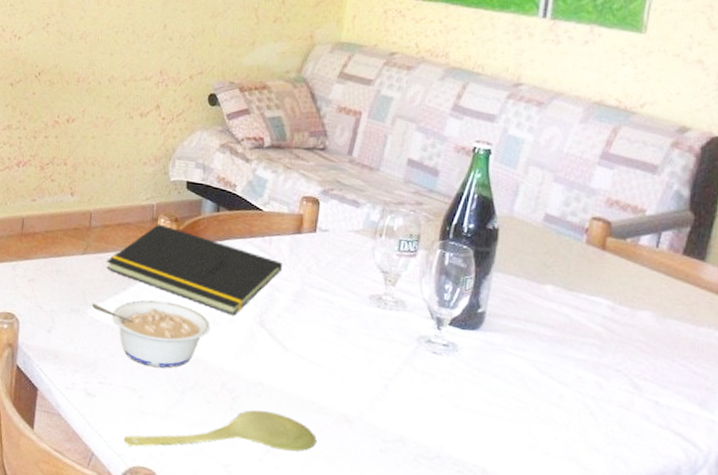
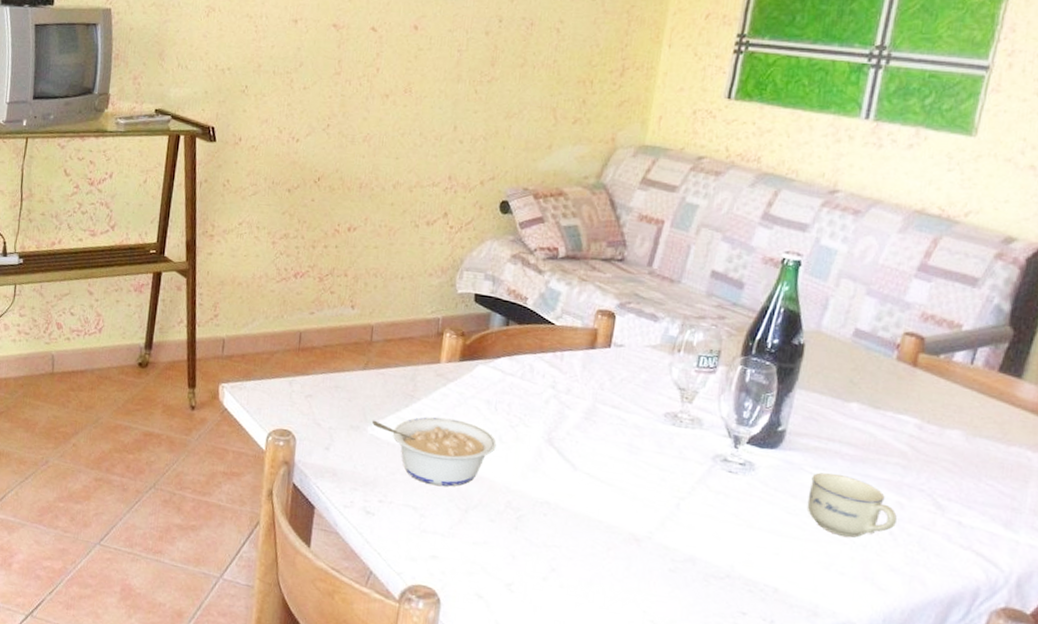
notepad: present [106,224,282,316] -> none [388,338,574,434]
spoon: present [123,410,317,451] -> none [403,529,603,571]
cup: none [509,353,596,418] -> present [807,472,897,538]

